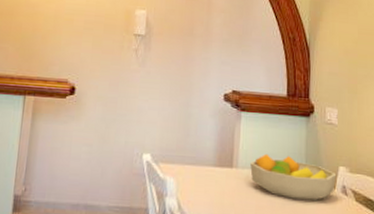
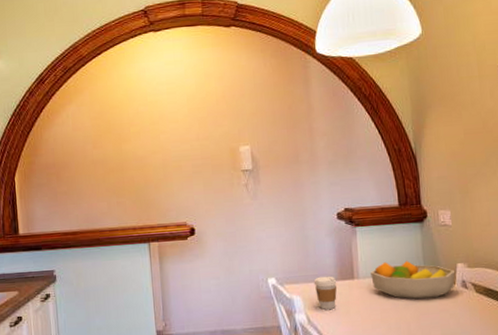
coffee cup: none [190,159,215,199] -> present [313,276,337,310]

